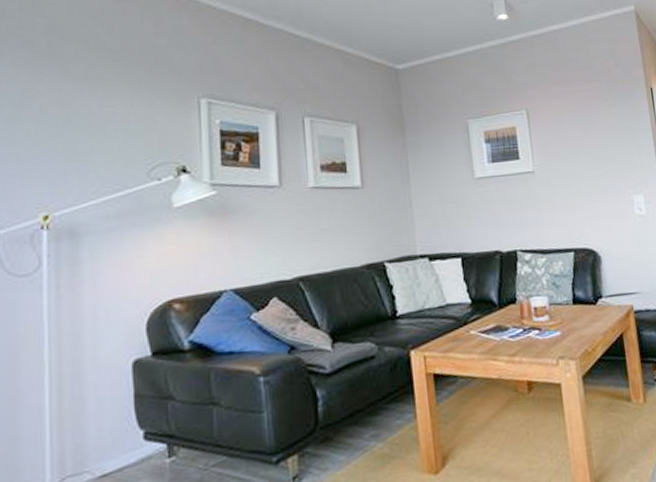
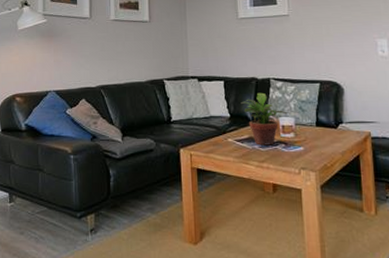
potted plant: none [483,268,540,335] -> present [241,92,288,146]

